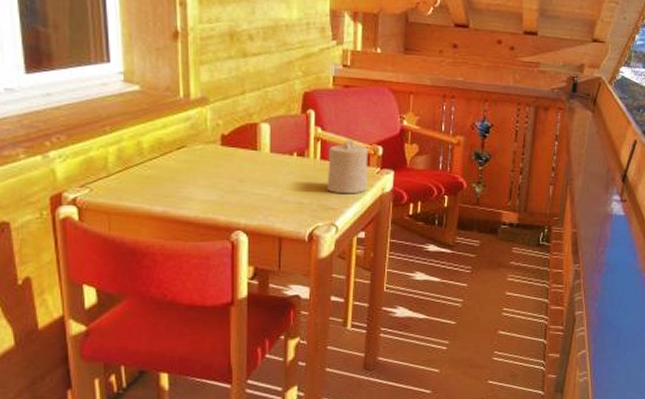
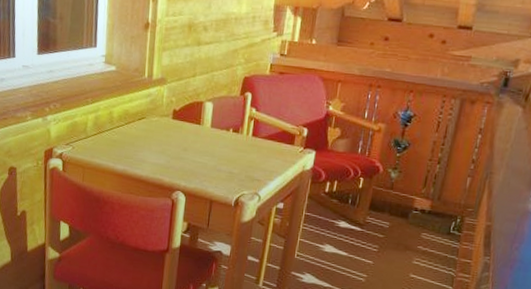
candle: present [327,139,368,194] -> none [254,120,295,169]

